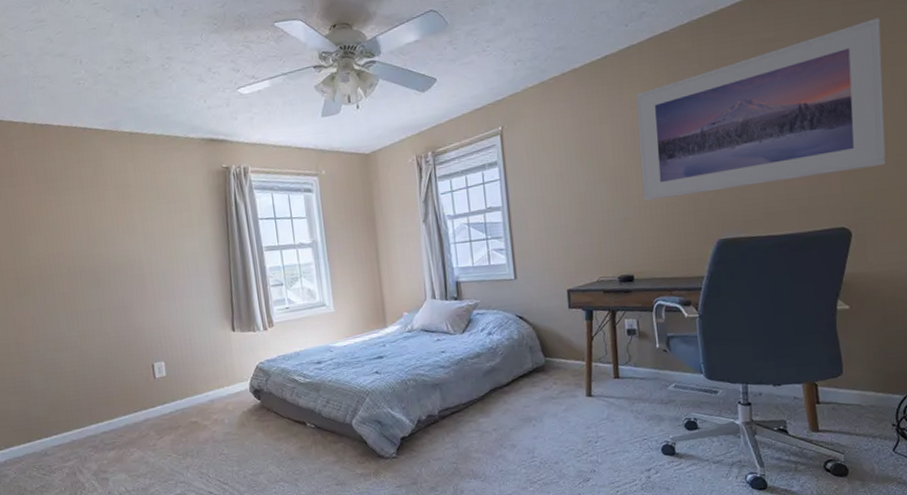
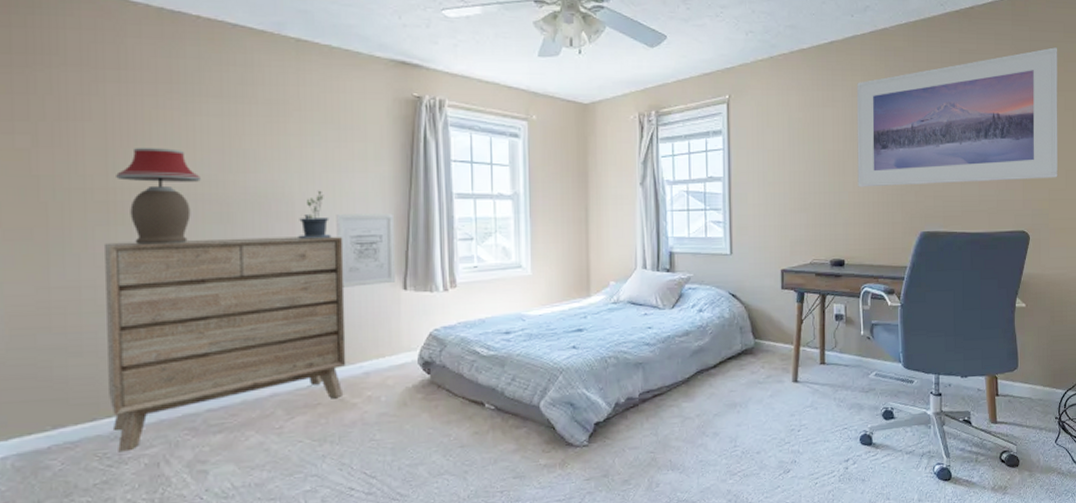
dresser: none [20,291,197,465] -> present [105,236,346,453]
table lamp: none [21,233,78,310] -> present [116,147,202,245]
potted plant: none [148,255,174,296] -> present [298,190,332,240]
wall art: none [175,268,225,332] -> present [336,213,395,287]

